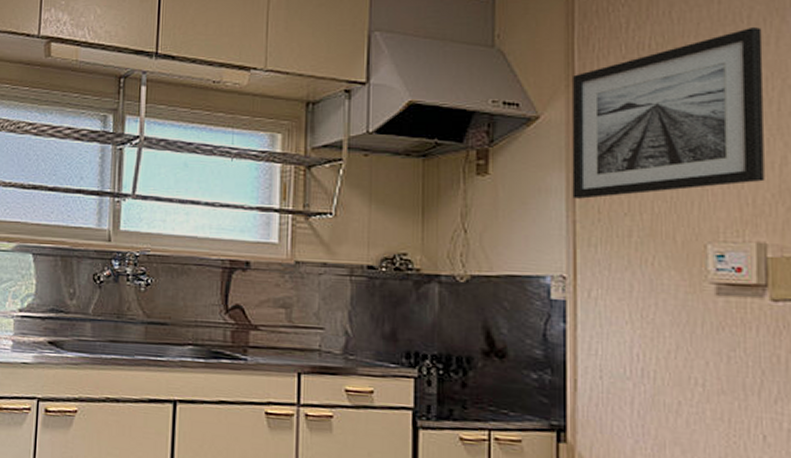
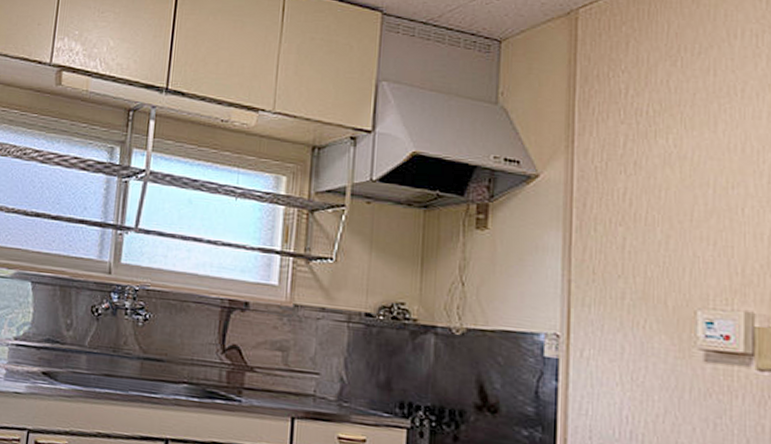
wall art: present [571,26,765,199] -> none [568,100,755,259]

